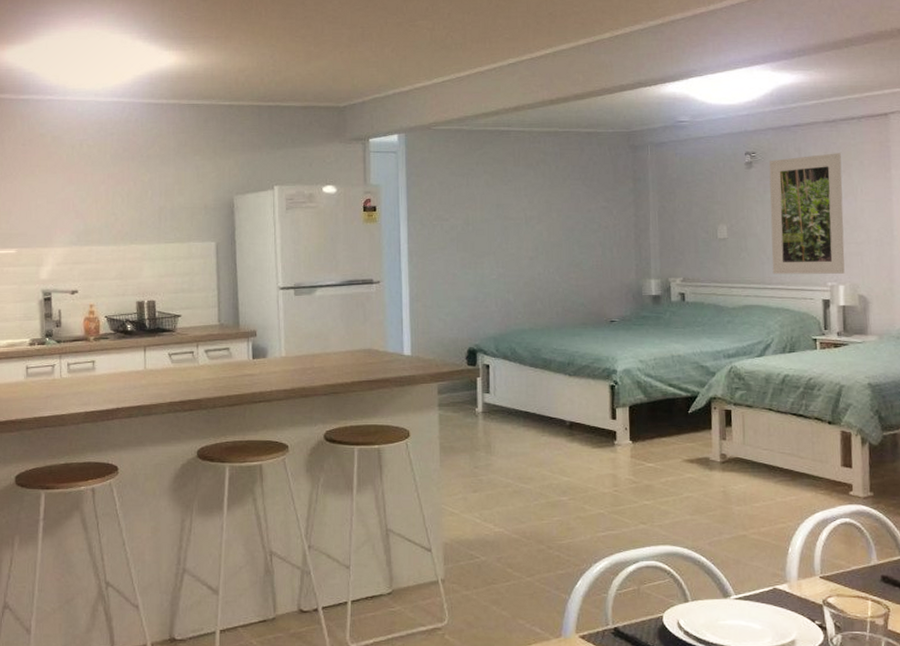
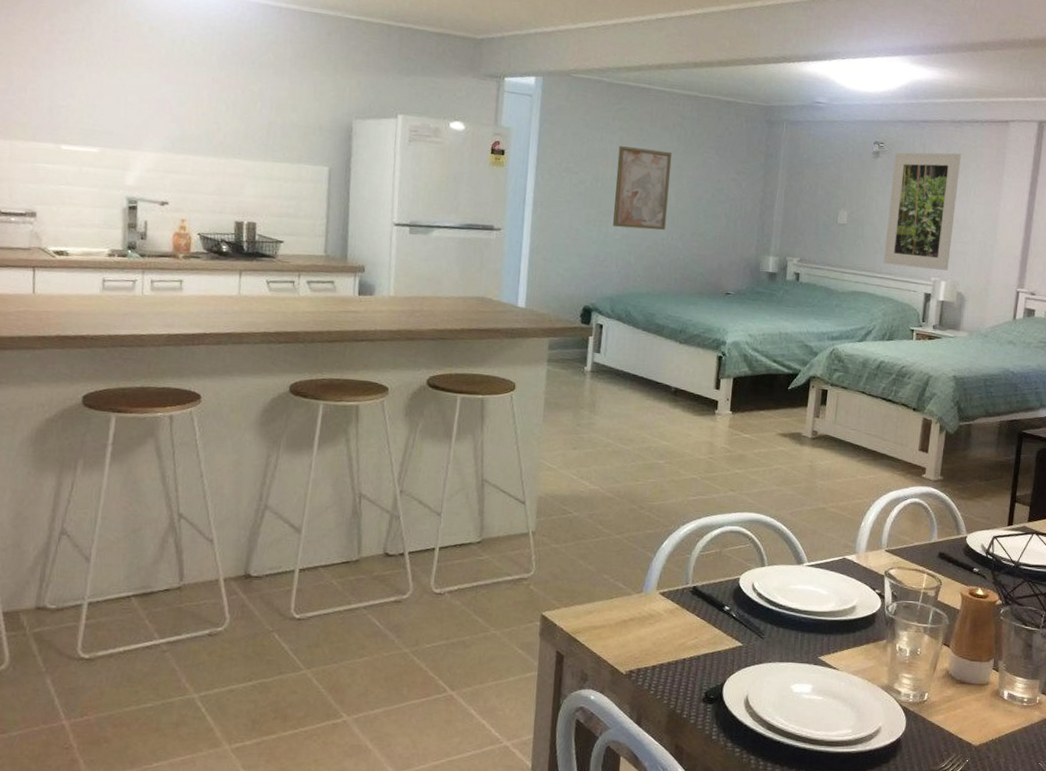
wall art: none [485,188,541,268] -> present [613,146,673,230]

